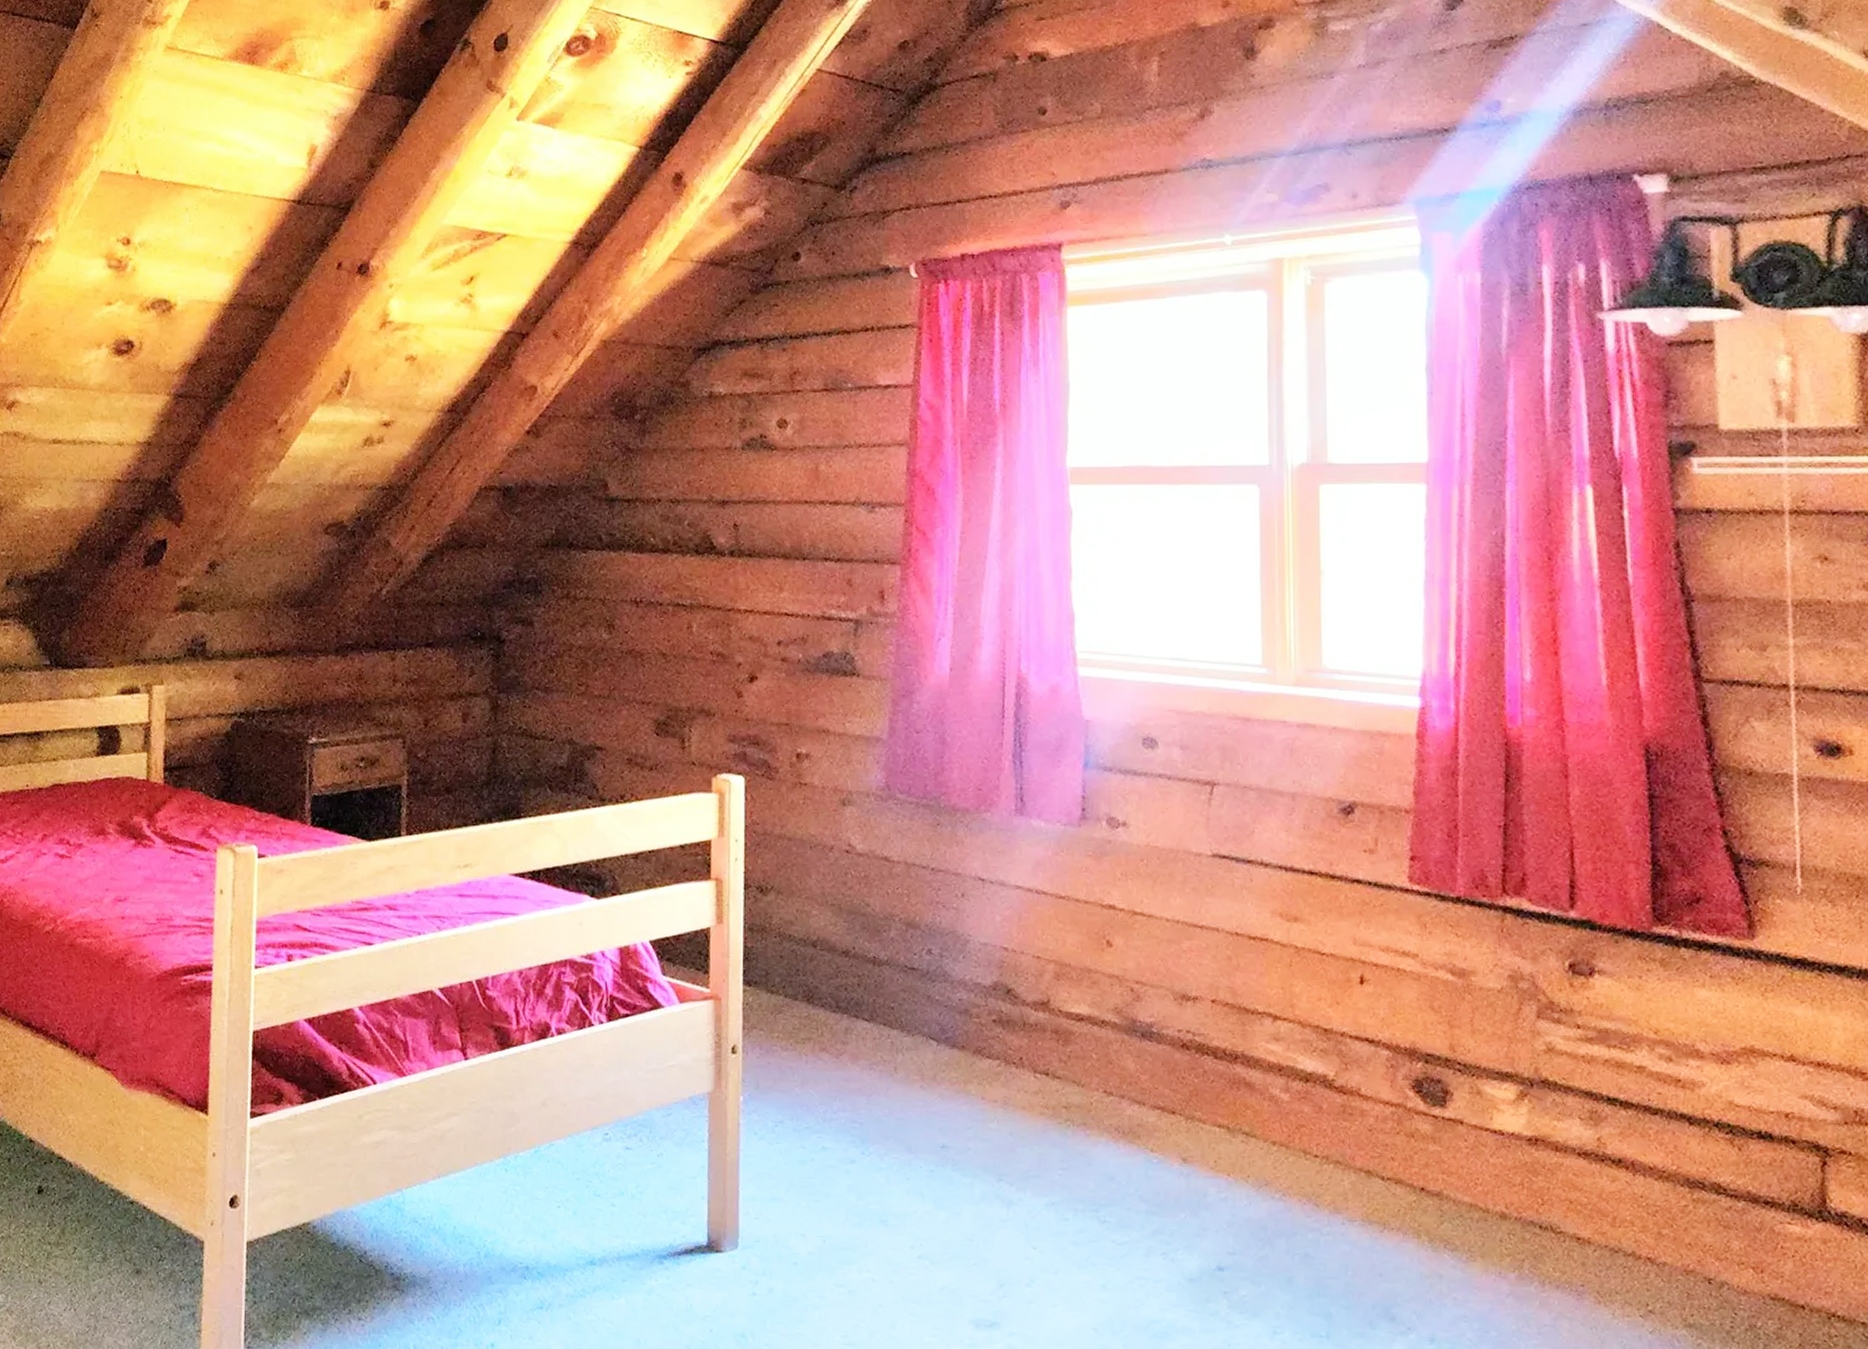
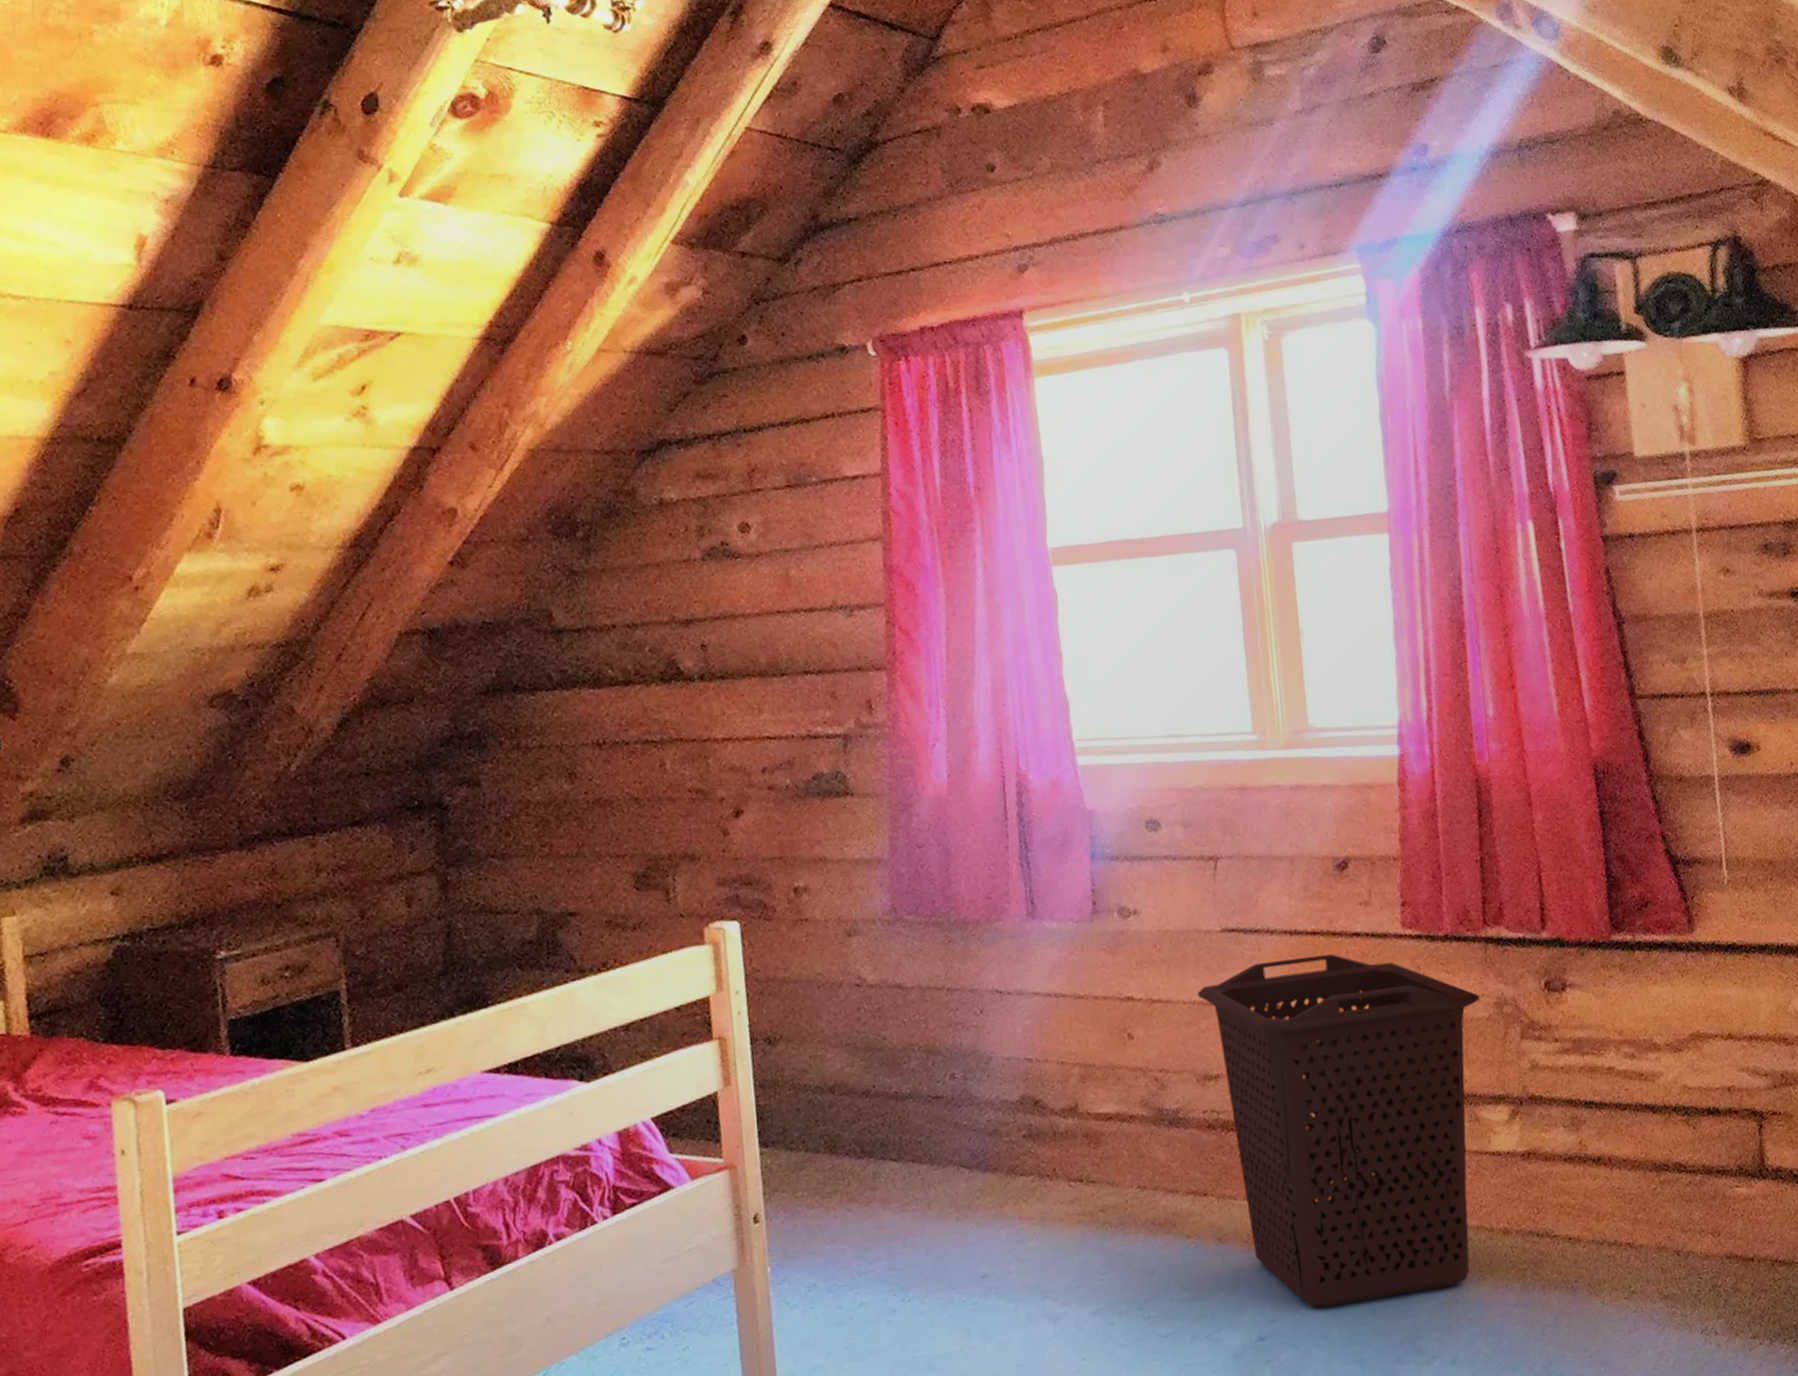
laundry basket: none [1182,893,1492,1260] -> present [1197,954,1480,1309]

